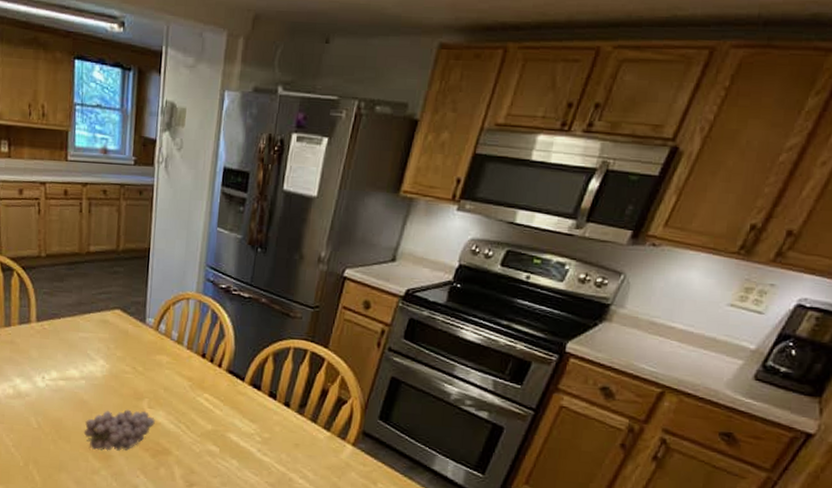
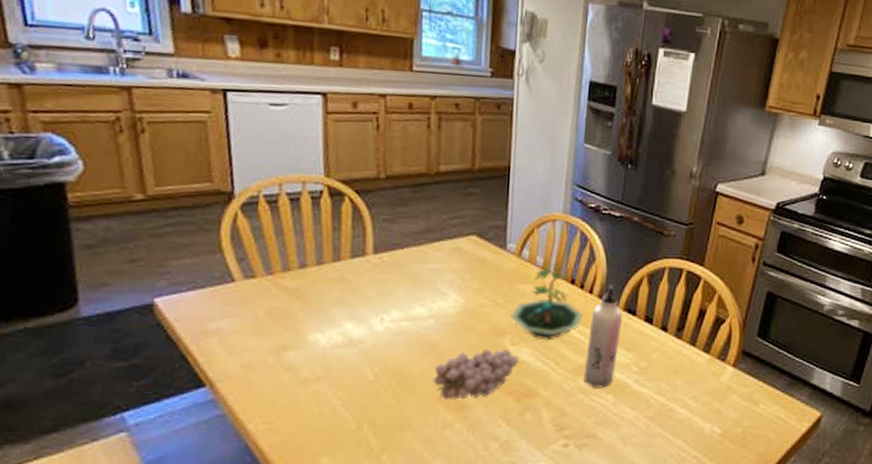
terrarium: none [148,339,212,407] -> present [510,265,583,341]
water bottle: none [211,360,249,453] -> present [583,284,623,388]

